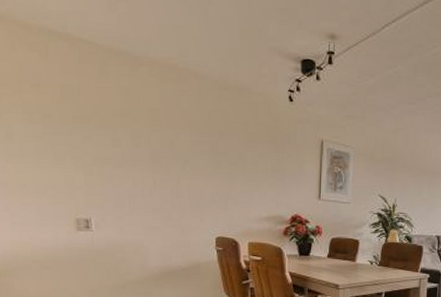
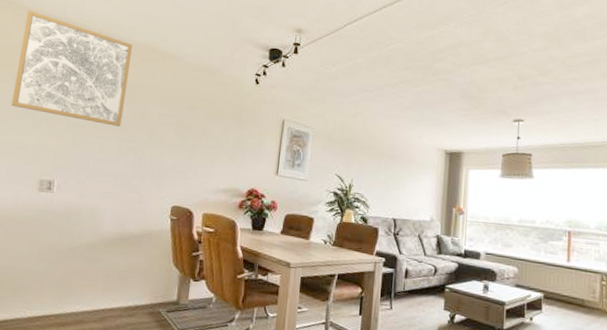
wall art: none [21,25,151,157] -> present [11,10,132,127]

